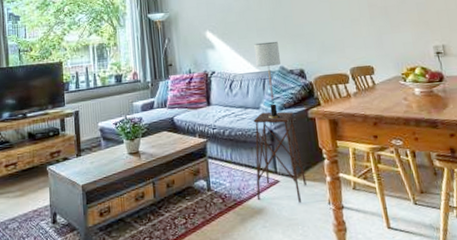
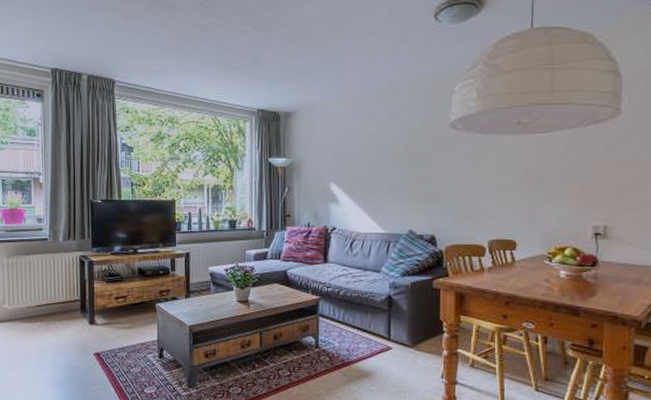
side table: present [253,111,307,204] -> none [366,276,421,373]
table lamp: present [254,41,281,119] -> none [383,201,410,284]

